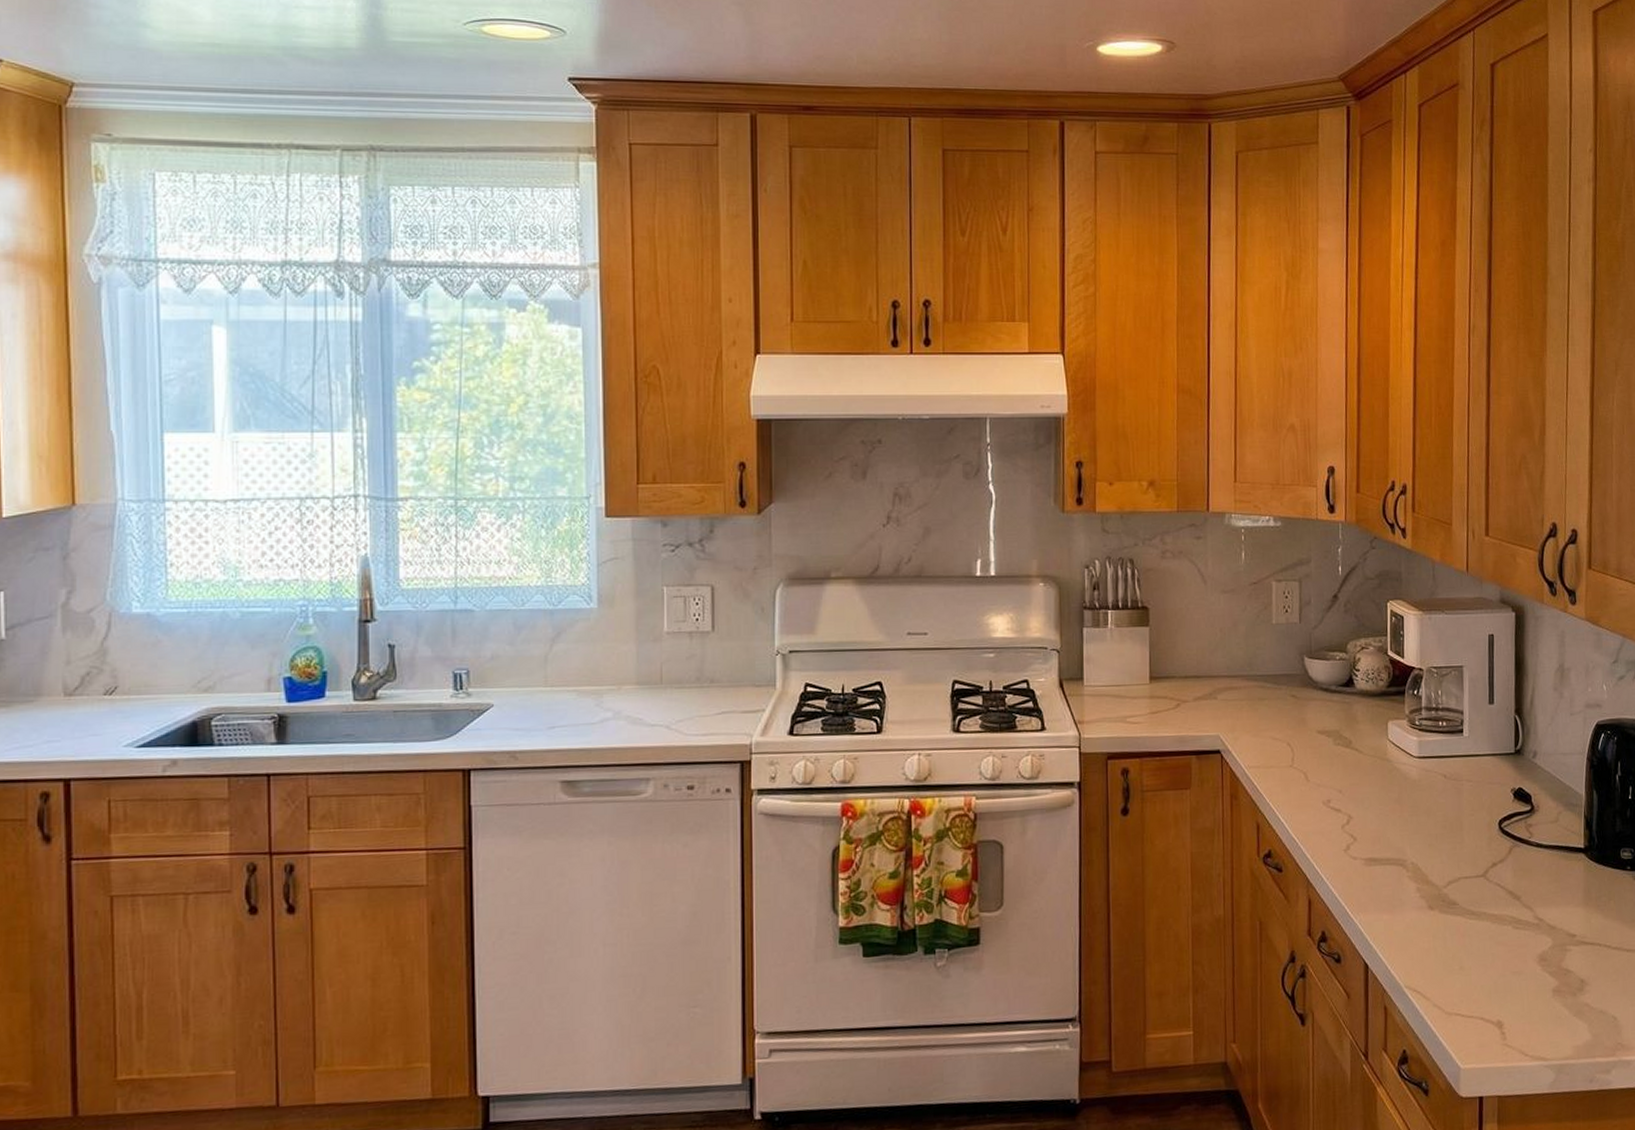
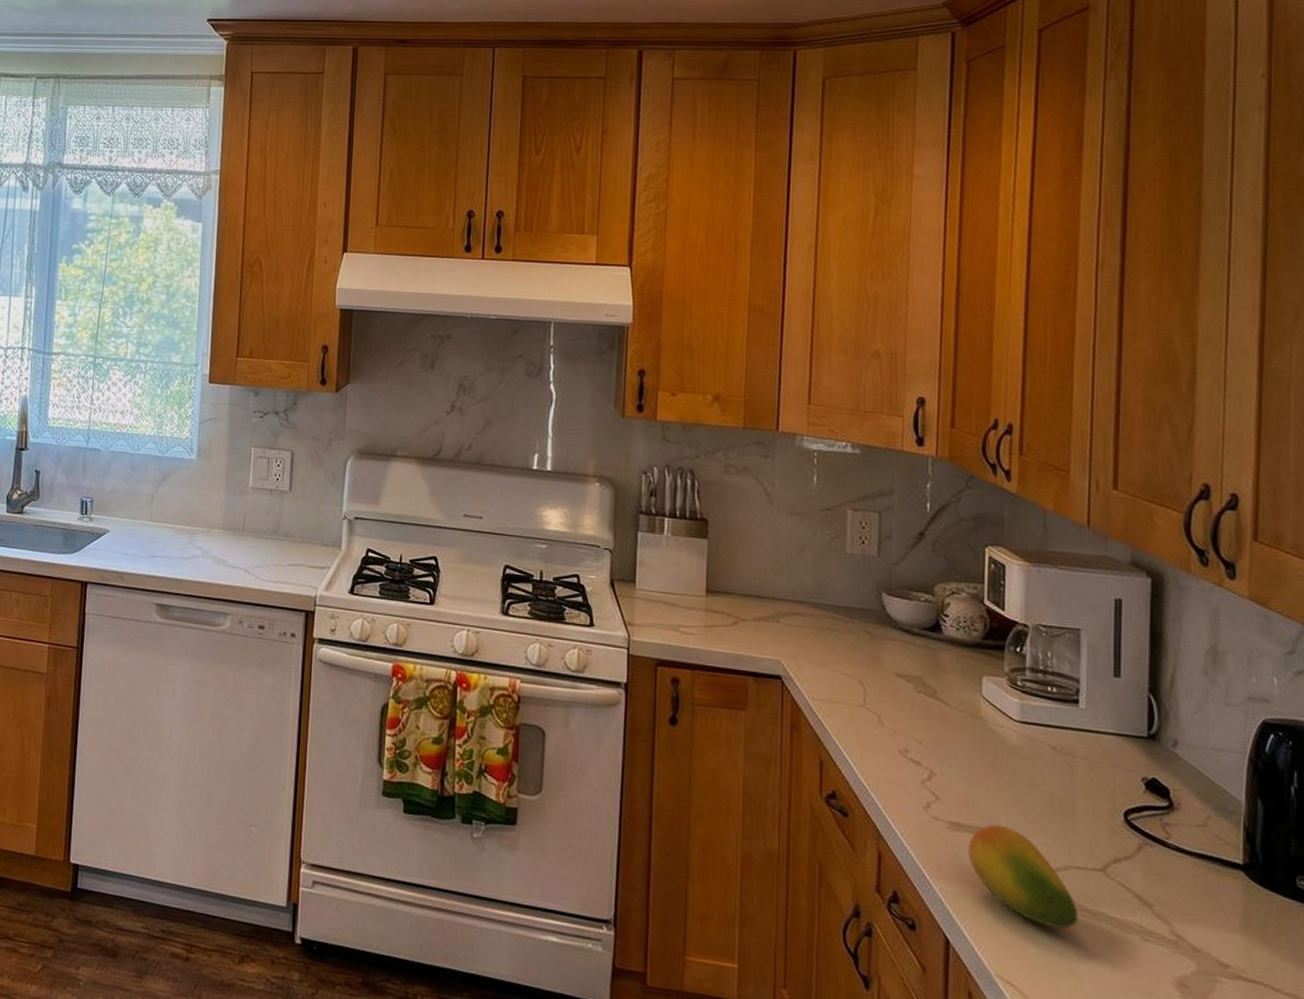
fruit: none [1381,852,1467,934] -> present [968,824,1079,929]

